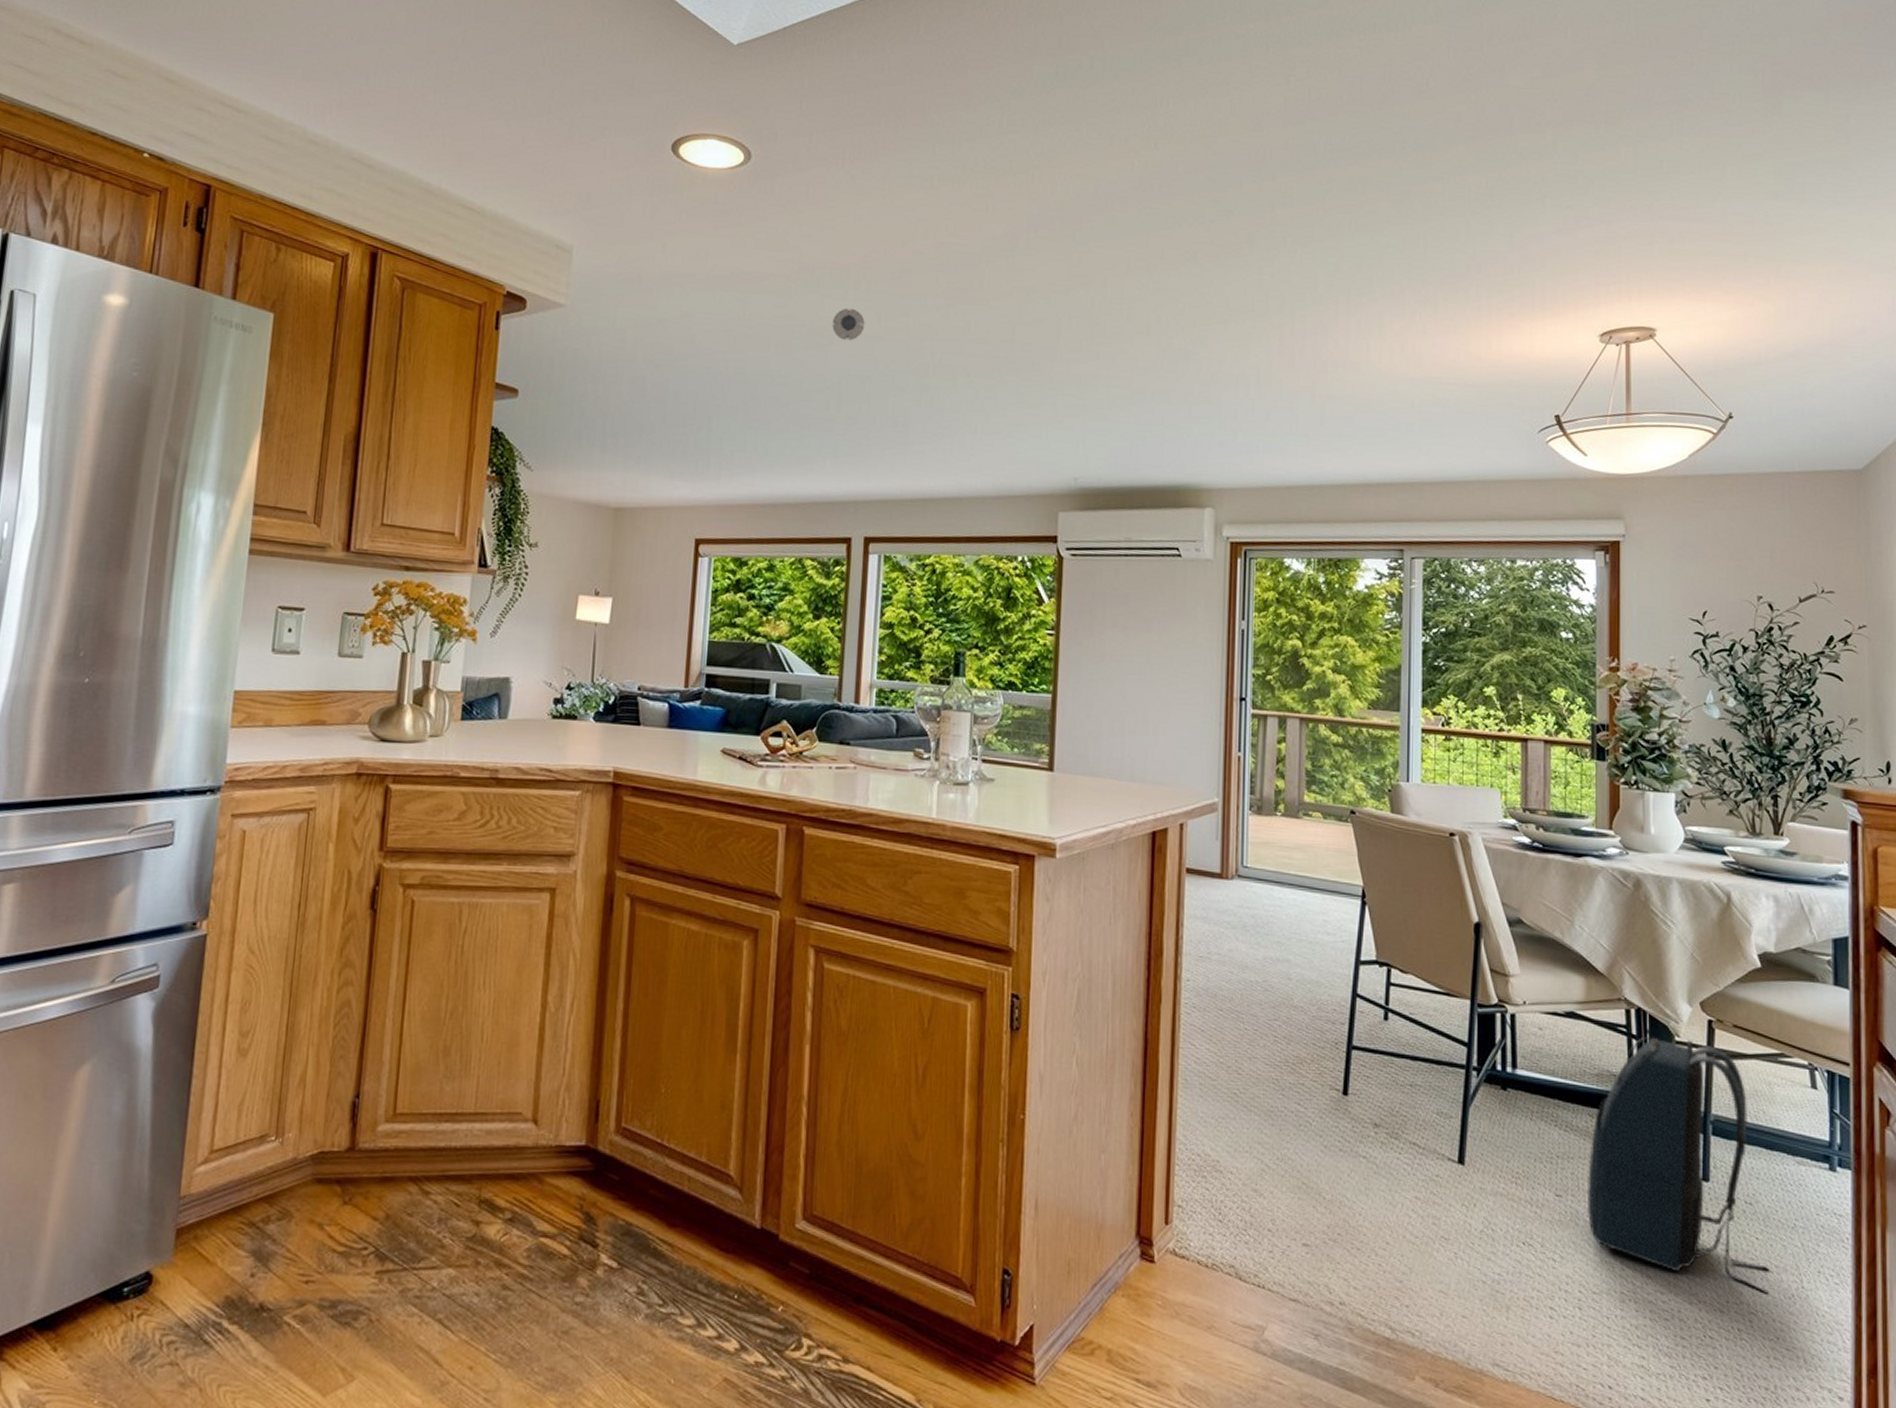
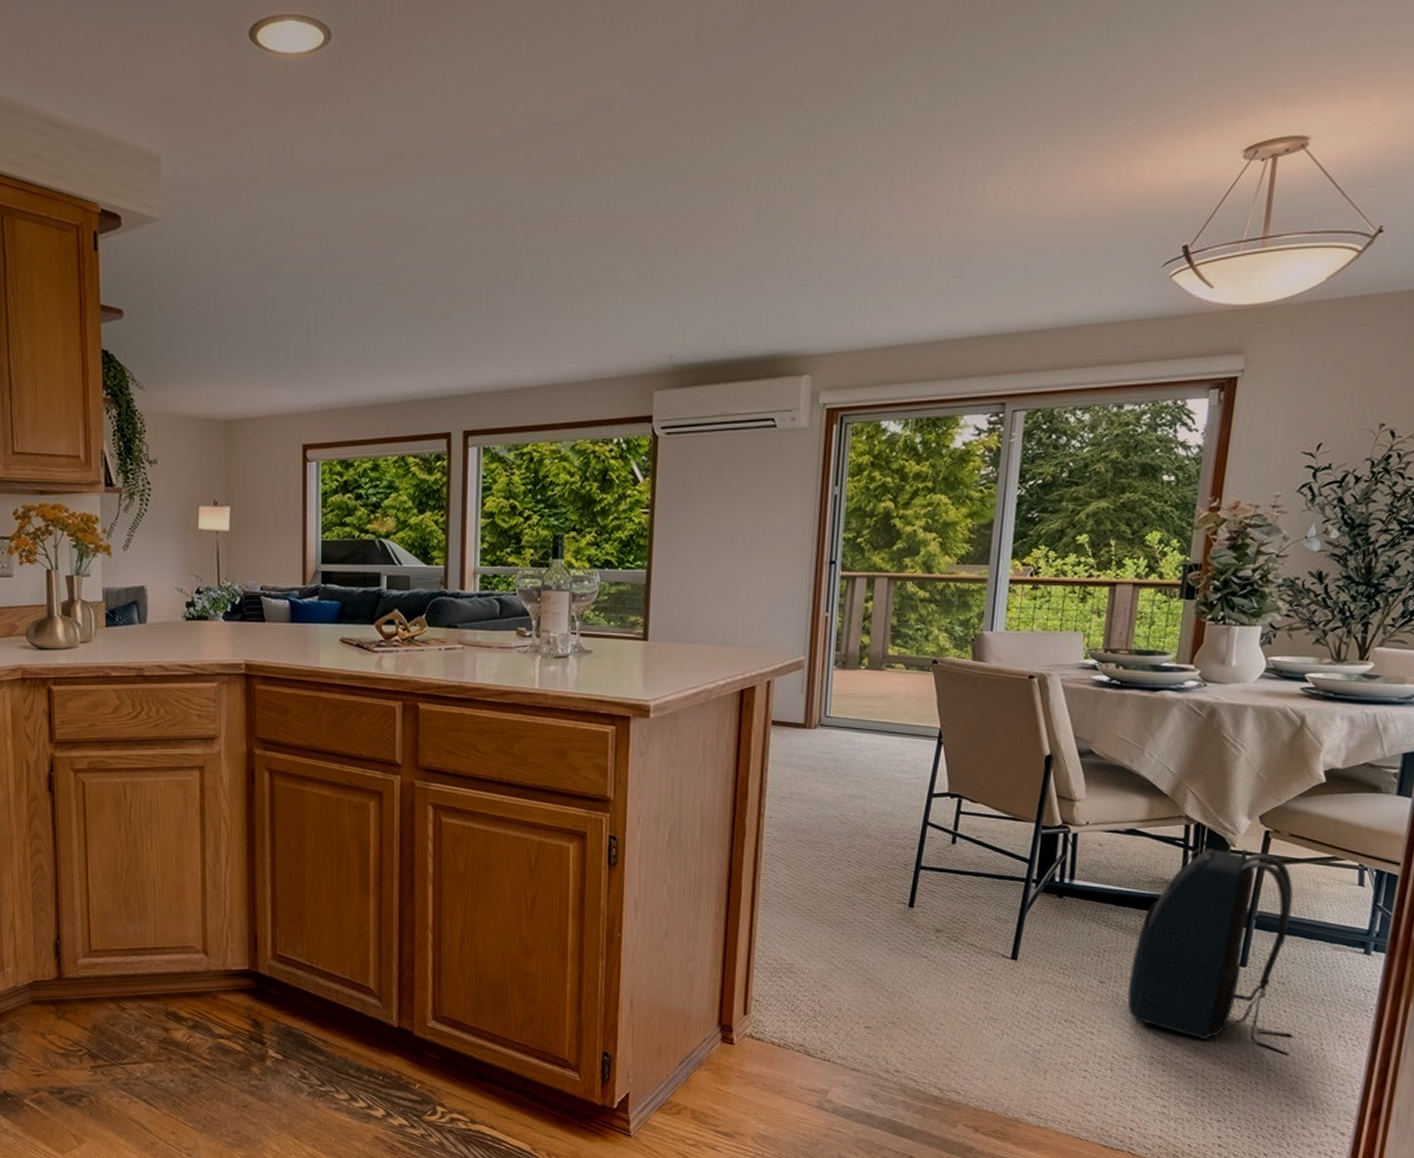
smoke detector: present [832,308,865,341] -> none [423,195,456,230]

